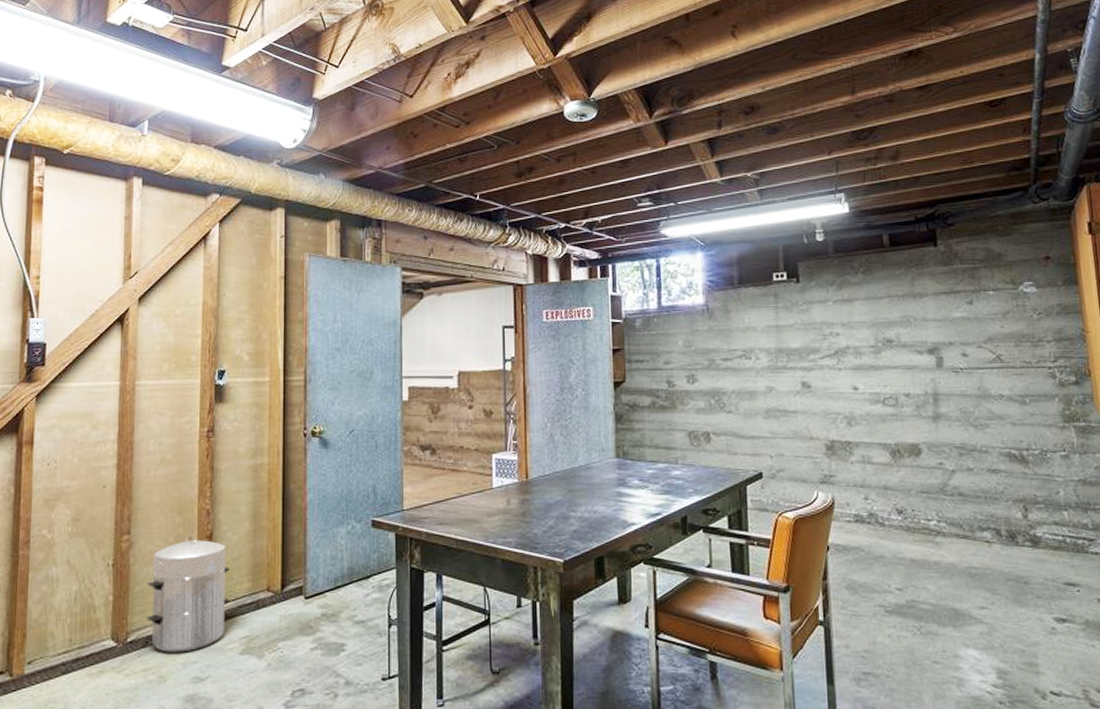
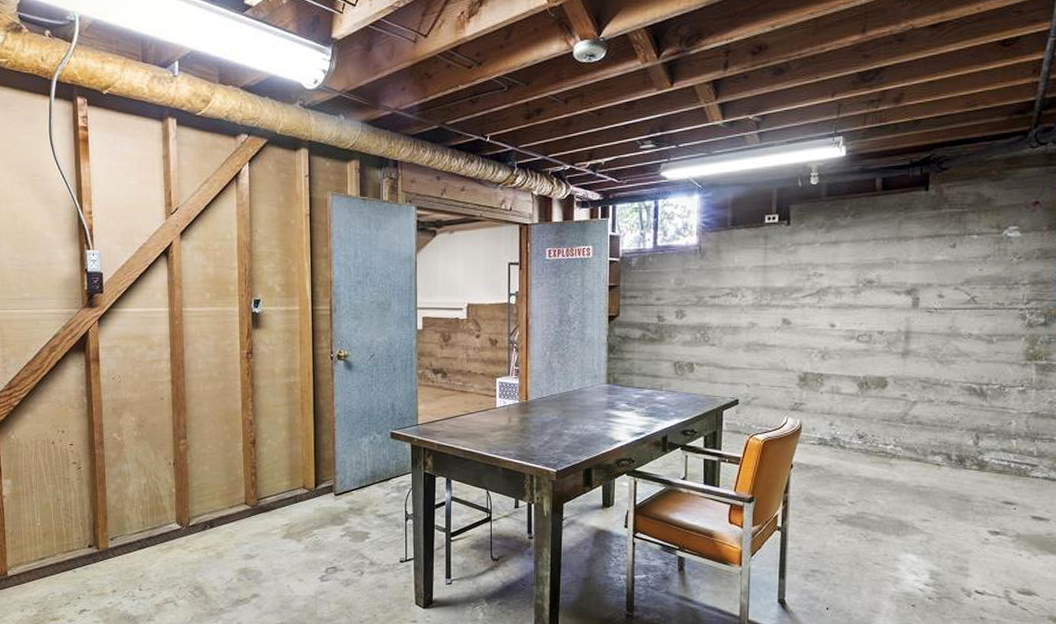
waste bin: present [146,536,230,653] -> none [203,442,272,535]

